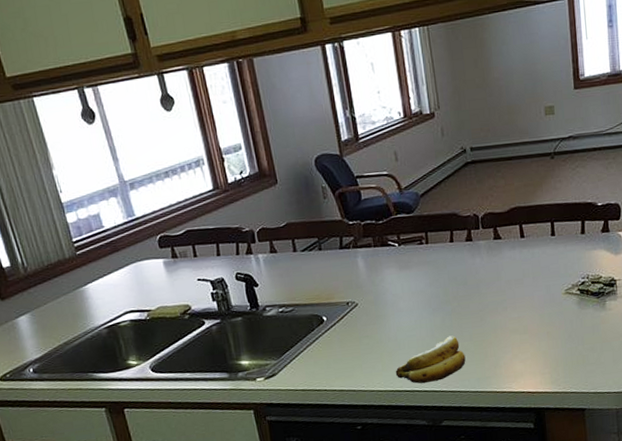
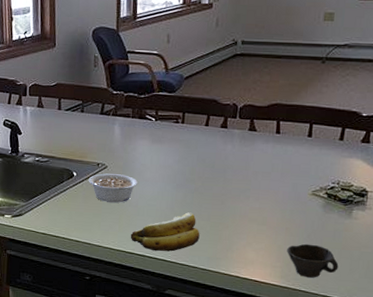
legume: none [340,309,393,342] -> present [88,173,138,203]
cup: none [552,343,603,378] -> present [287,243,339,278]

